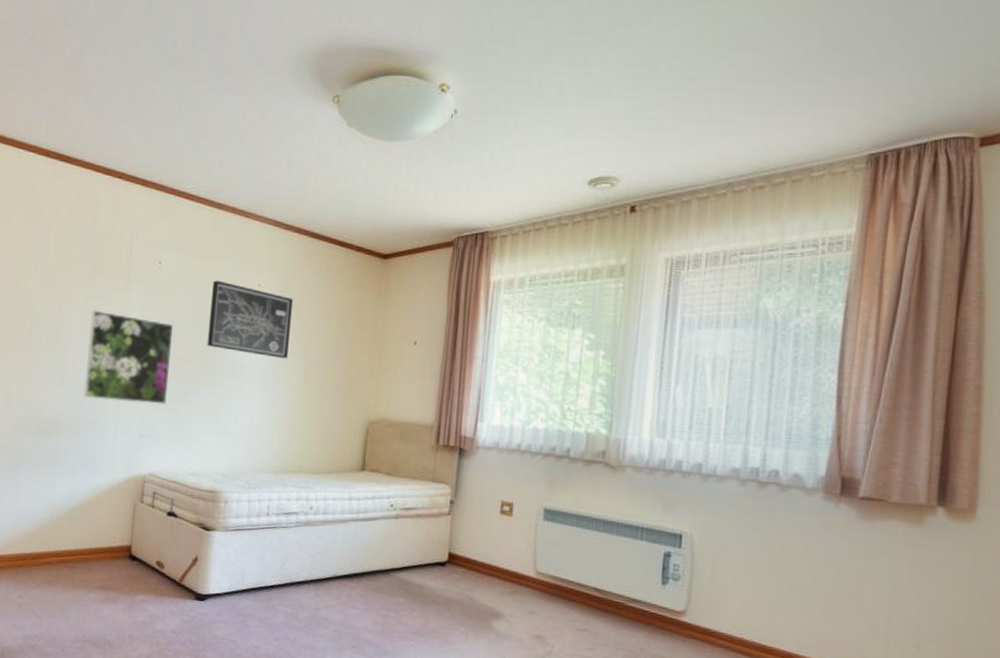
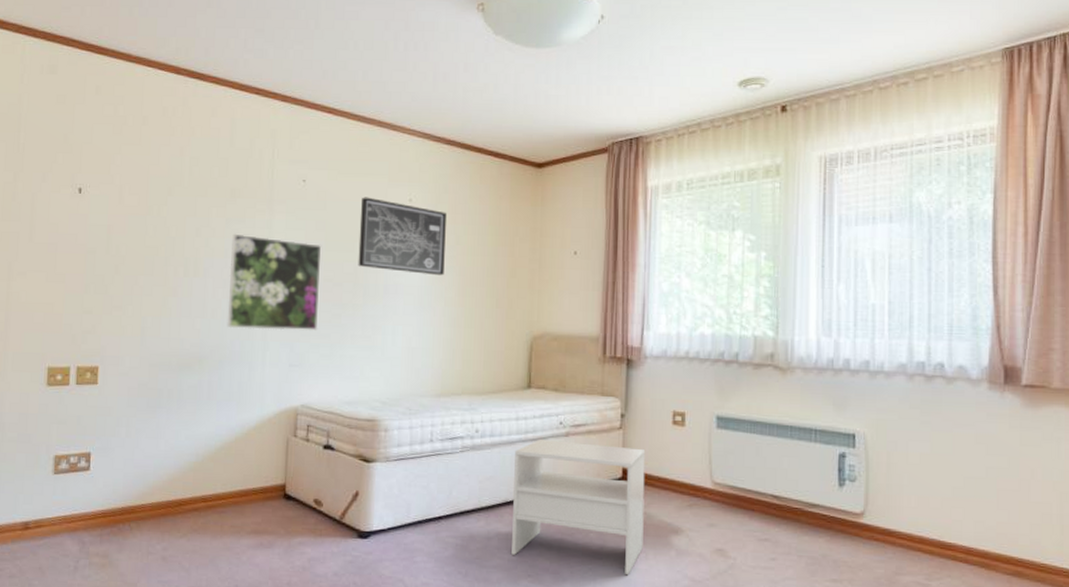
nightstand: none [338,519,472,653] -> present [512,438,646,574]

